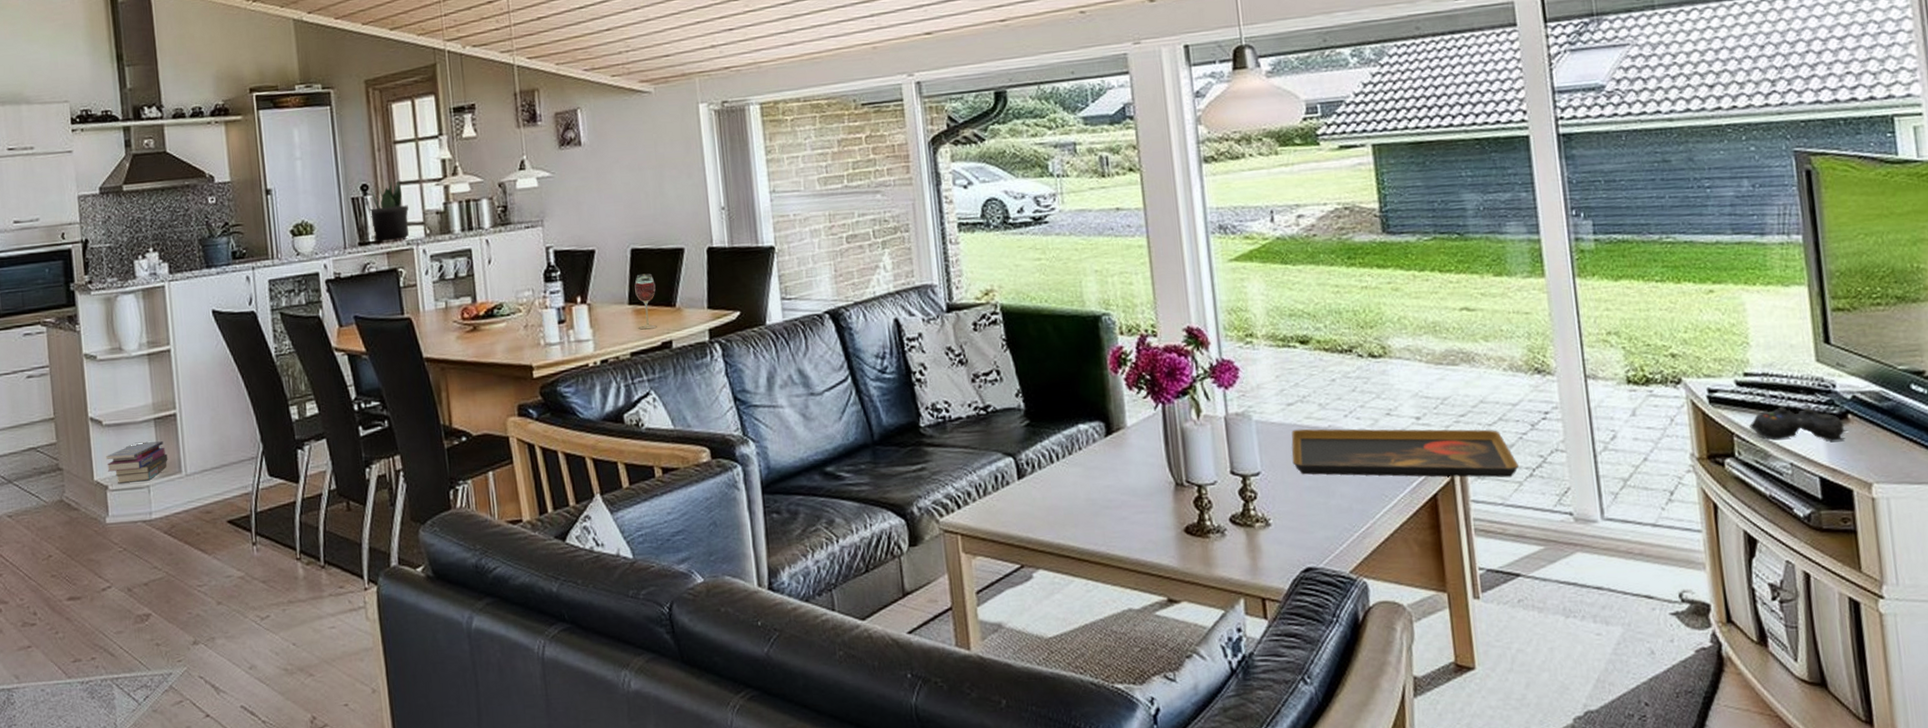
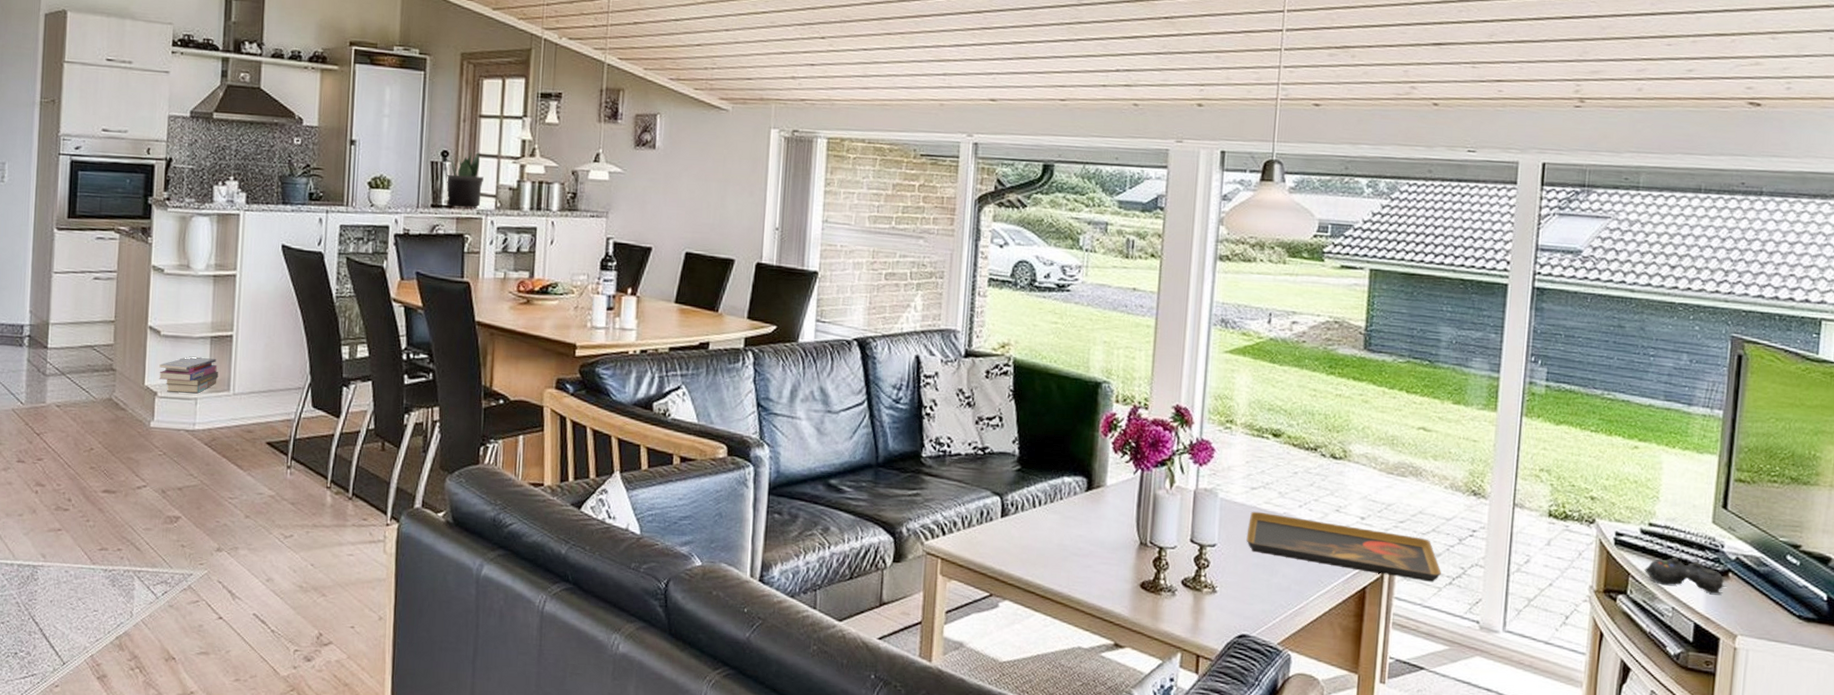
wineglass: present [634,273,656,330] -> none [681,276,703,329]

